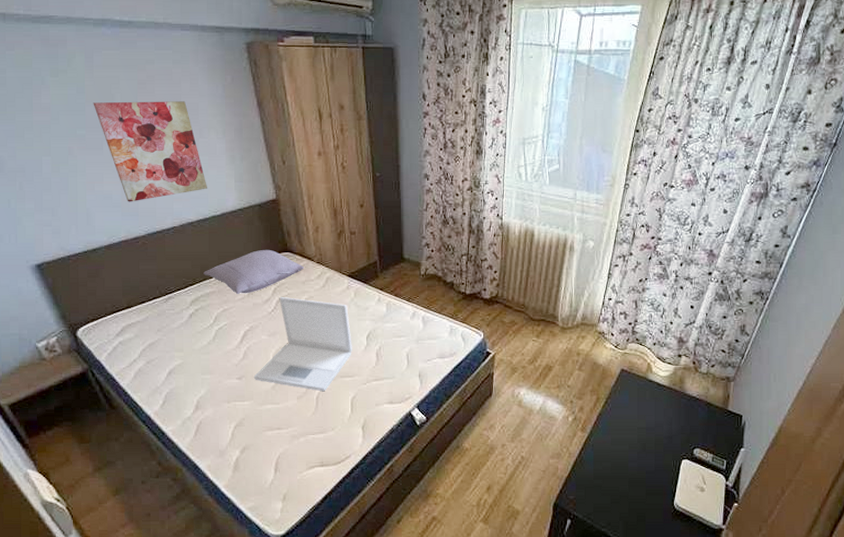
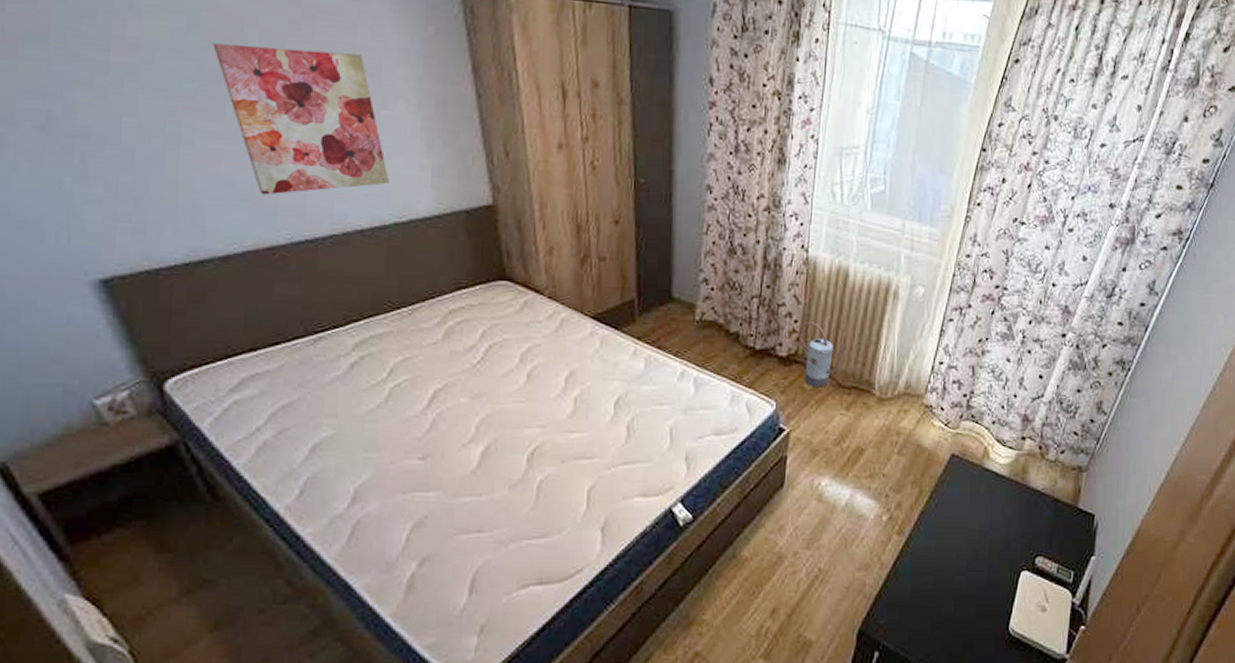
pillow: present [204,249,304,294] -> none [376,275,529,337]
laptop: present [253,297,352,392] -> none [444,344,593,479]
watering can: none [497,272,536,321] -> present [798,322,848,388]

